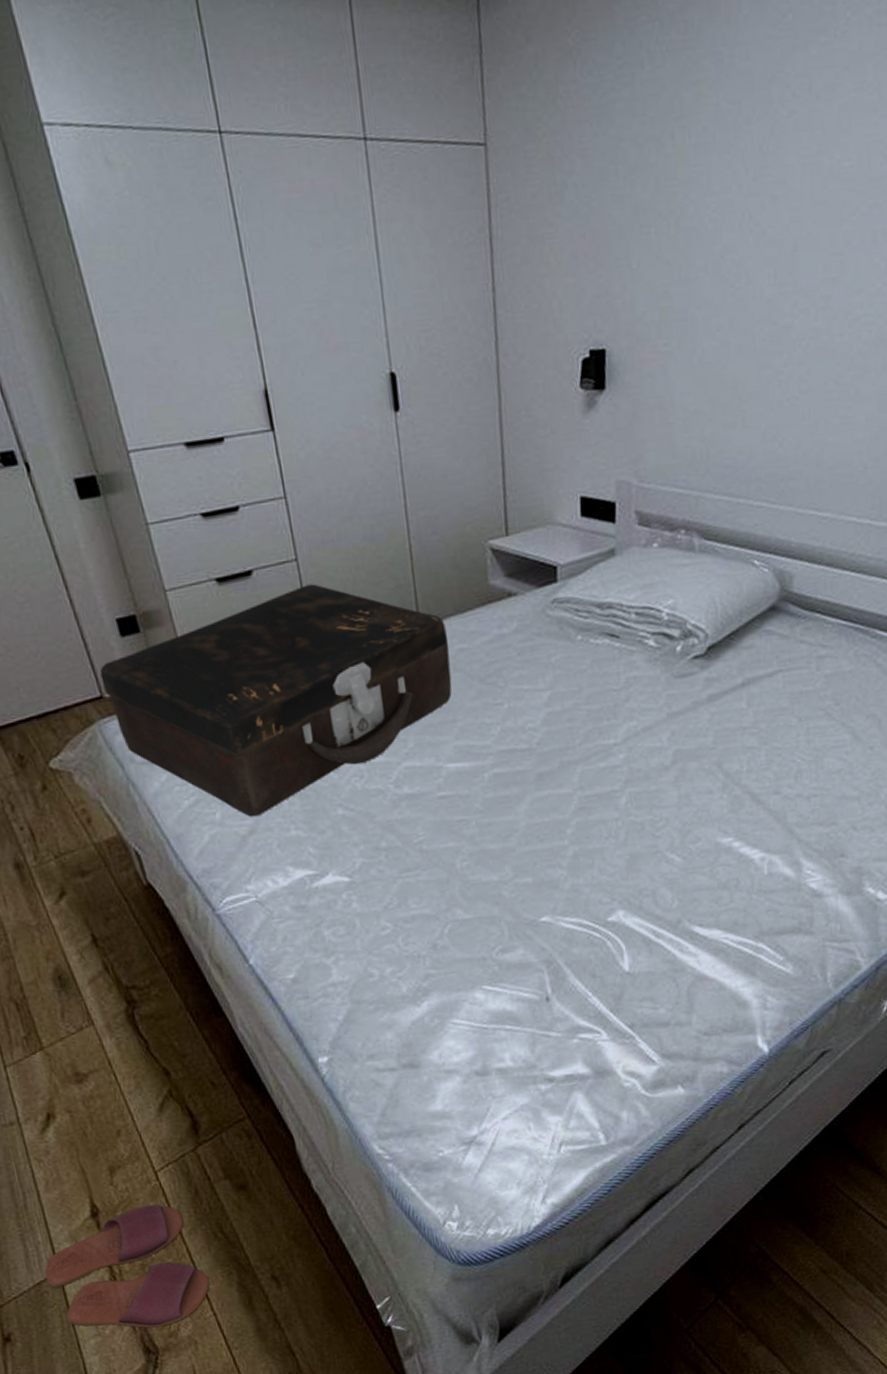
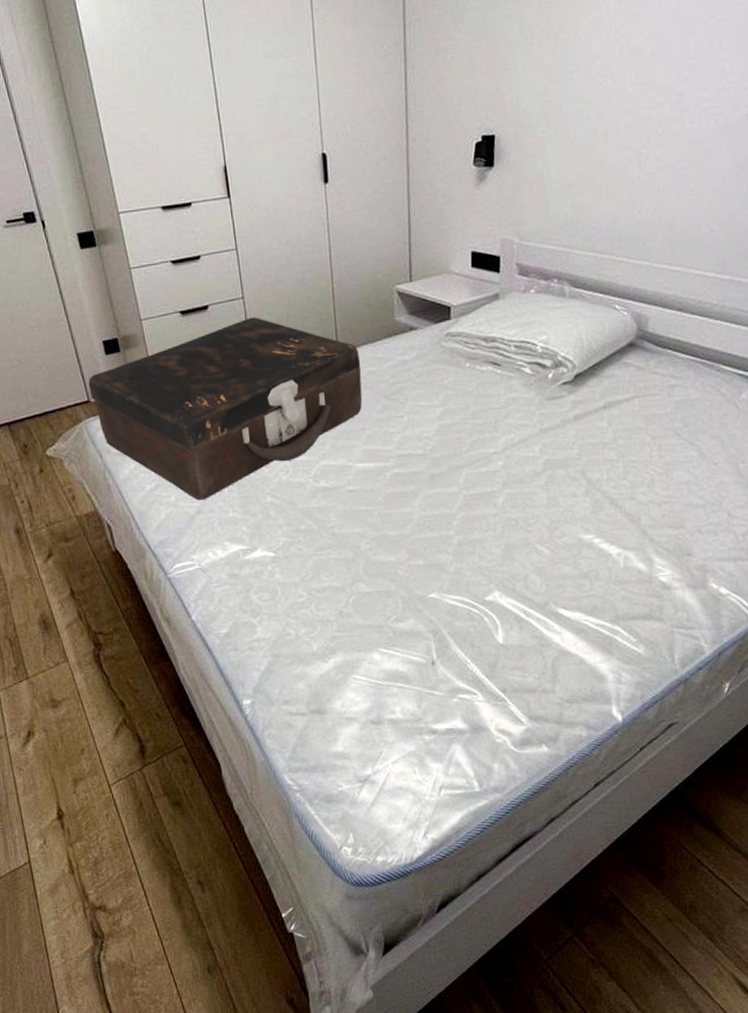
slippers: present [45,1204,210,1328] -> none [19,812,148,916]

